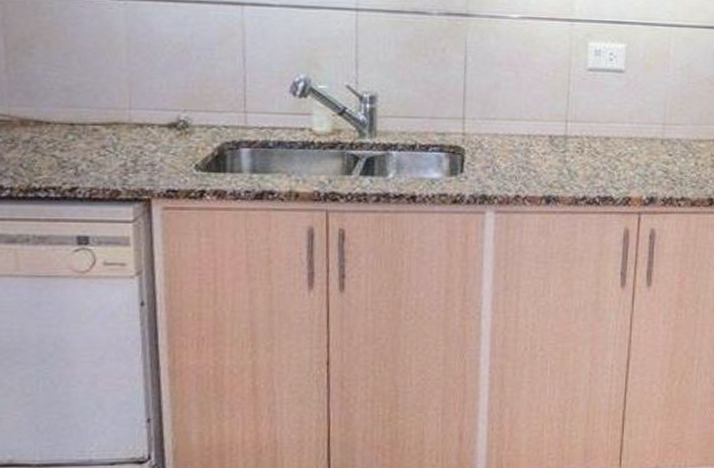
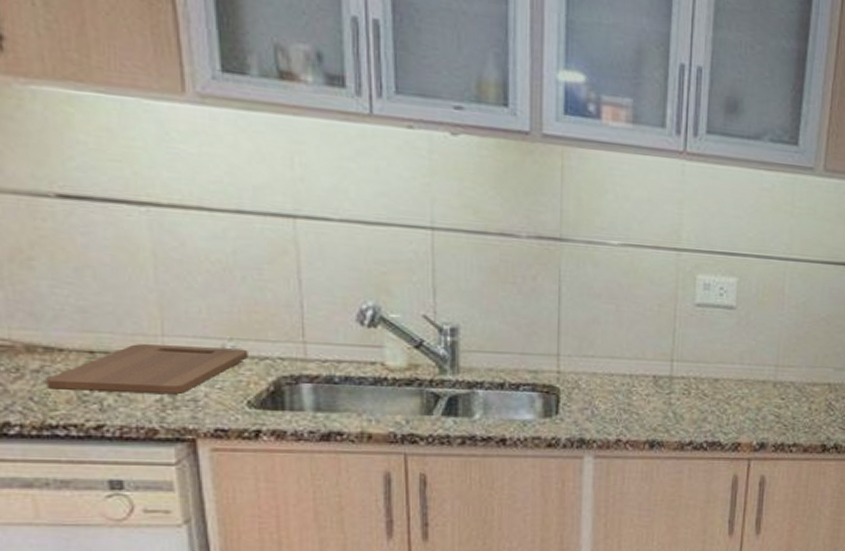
cutting board: none [34,115,199,159] -> present [46,343,248,394]

